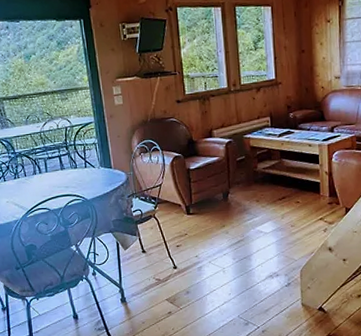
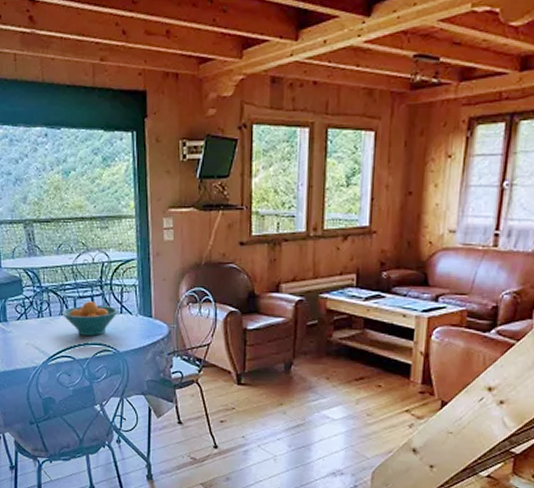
fruit bowl: none [35,160,84,189] -> present [61,301,119,336]

